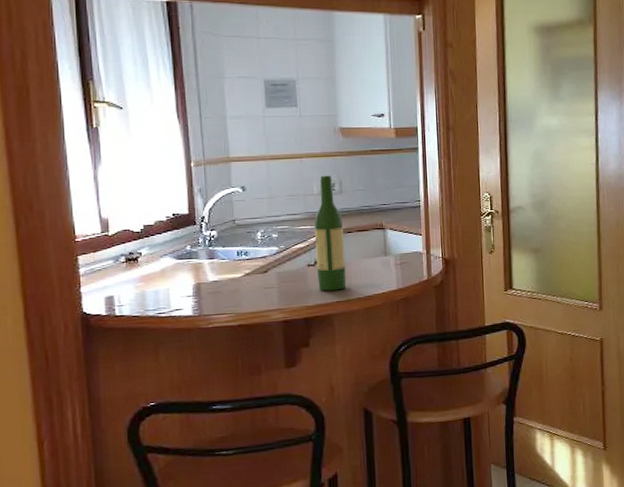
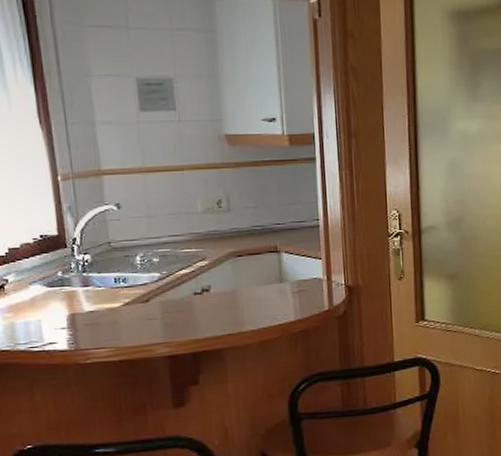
wine bottle: present [314,175,347,291] -> none [199,190,238,323]

